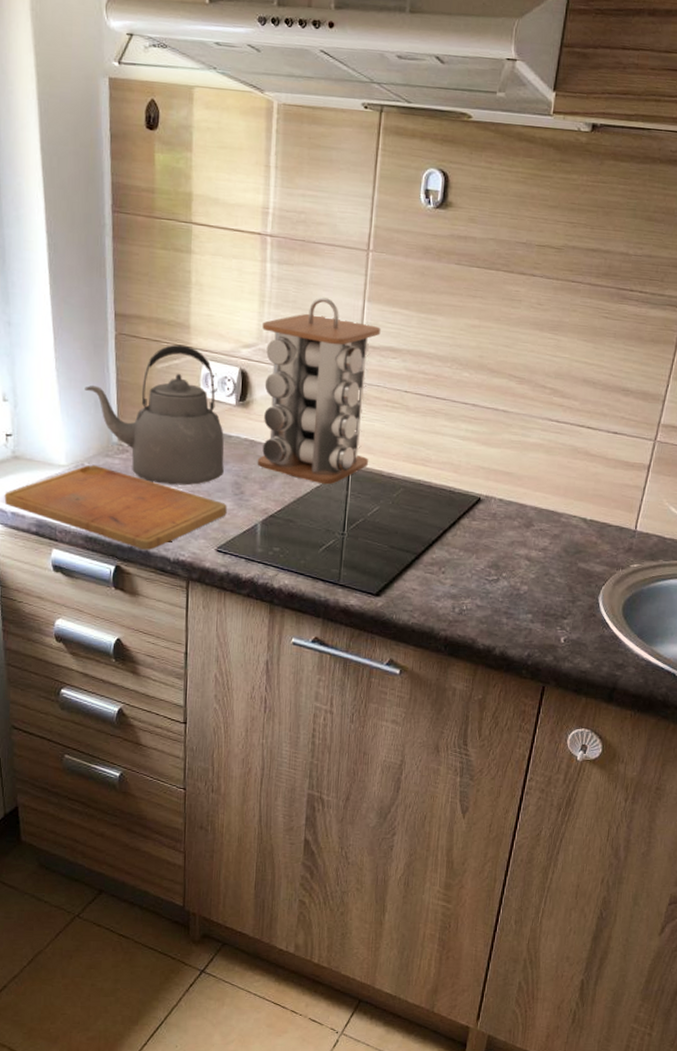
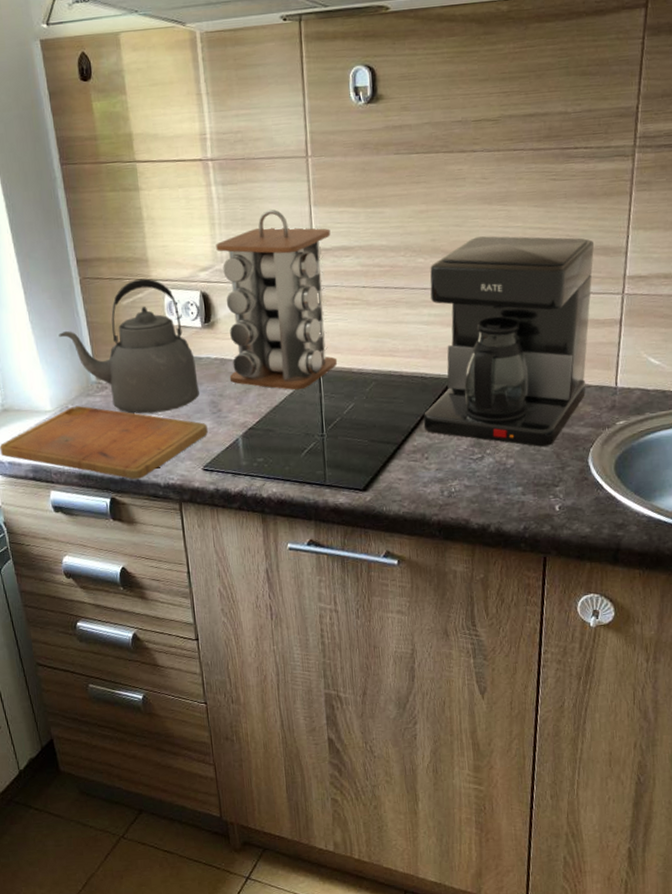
coffee maker: none [445,361,636,578] -> present [423,236,595,447]

